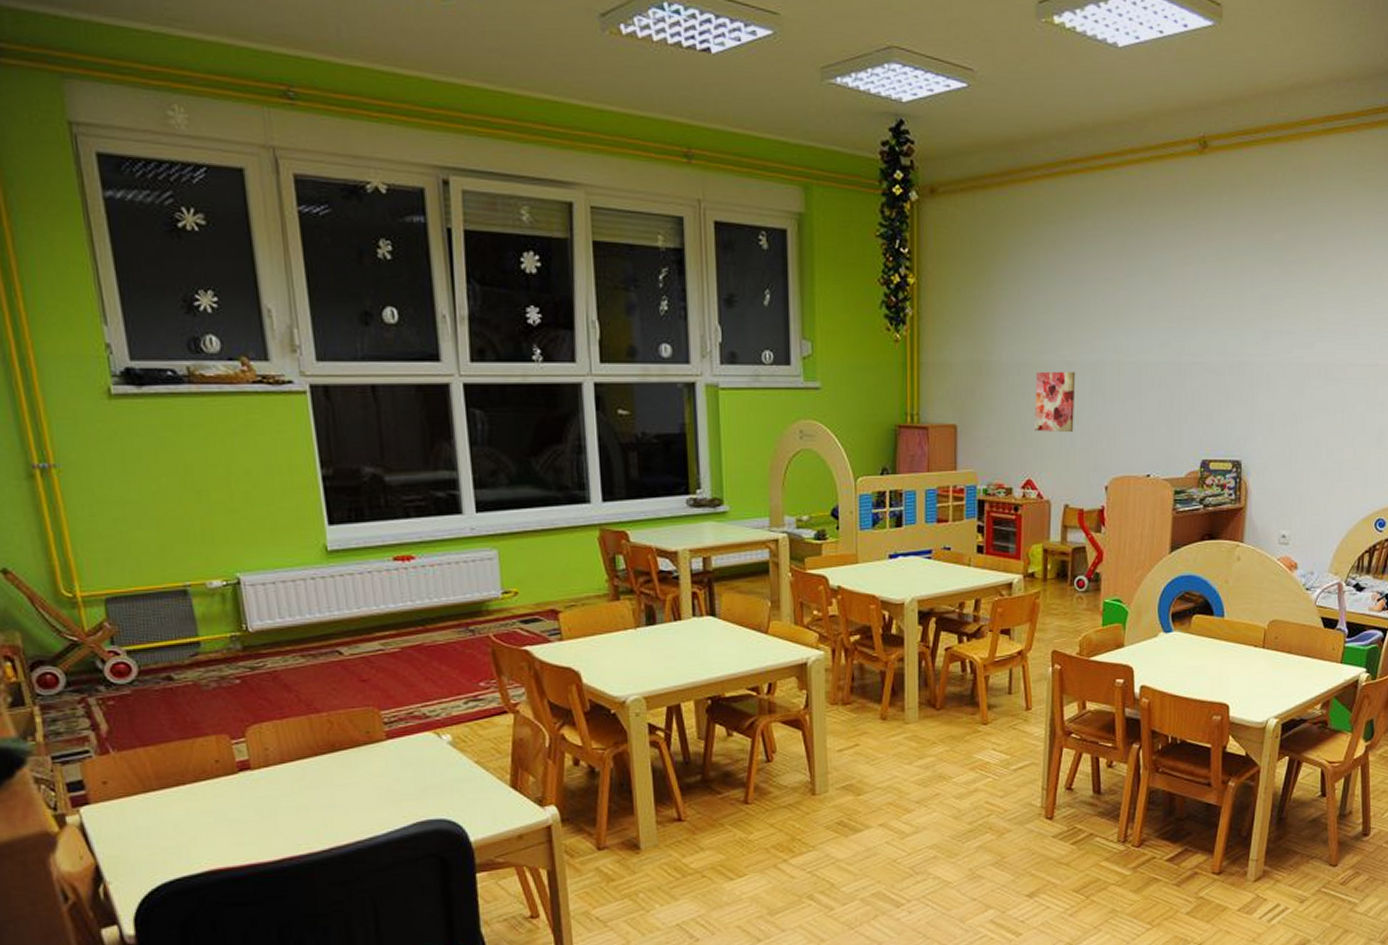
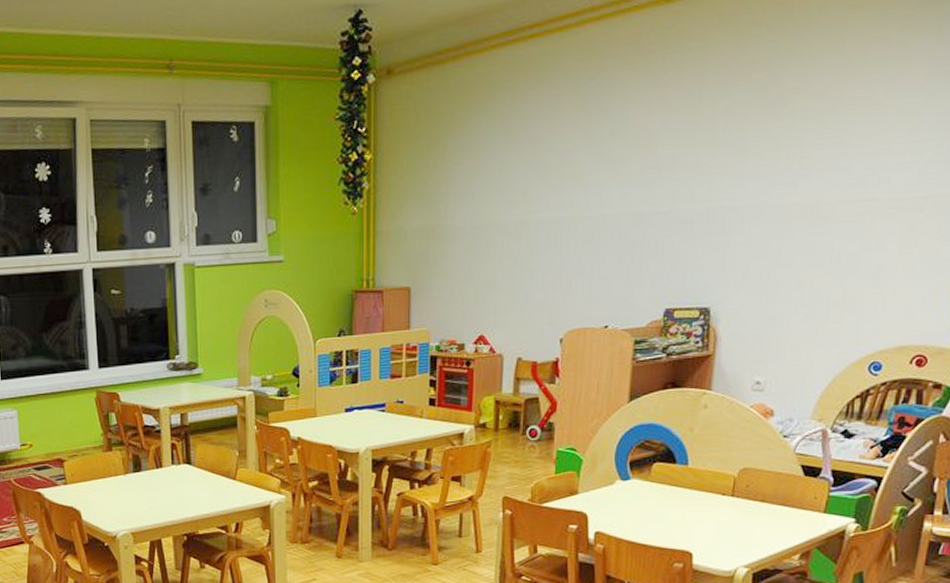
wall art: present [1035,371,1076,432] -> none [488,229,530,290]

